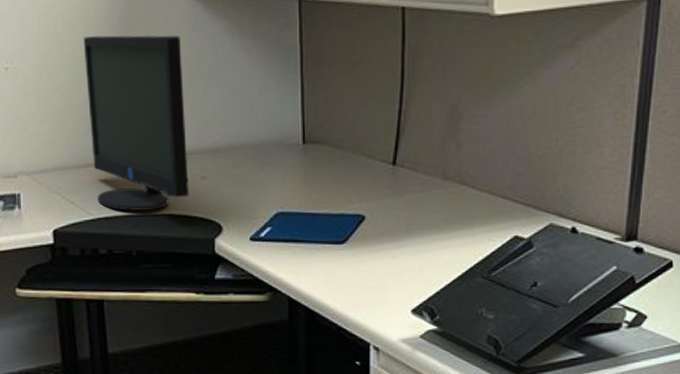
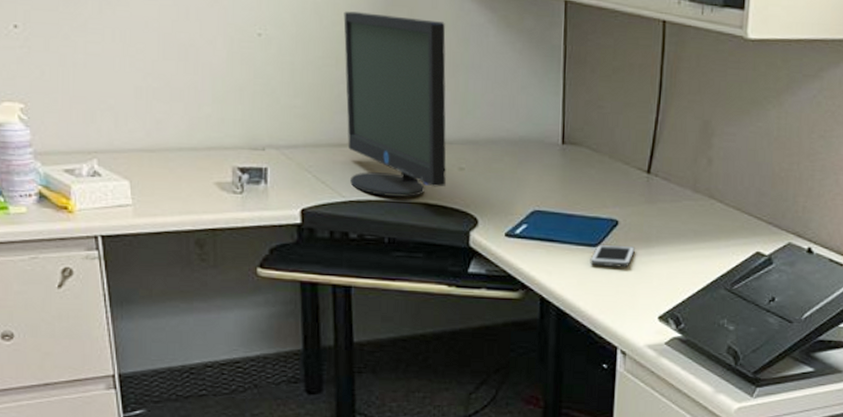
cell phone: none [337,240,383,263] -> present [590,244,635,268]

